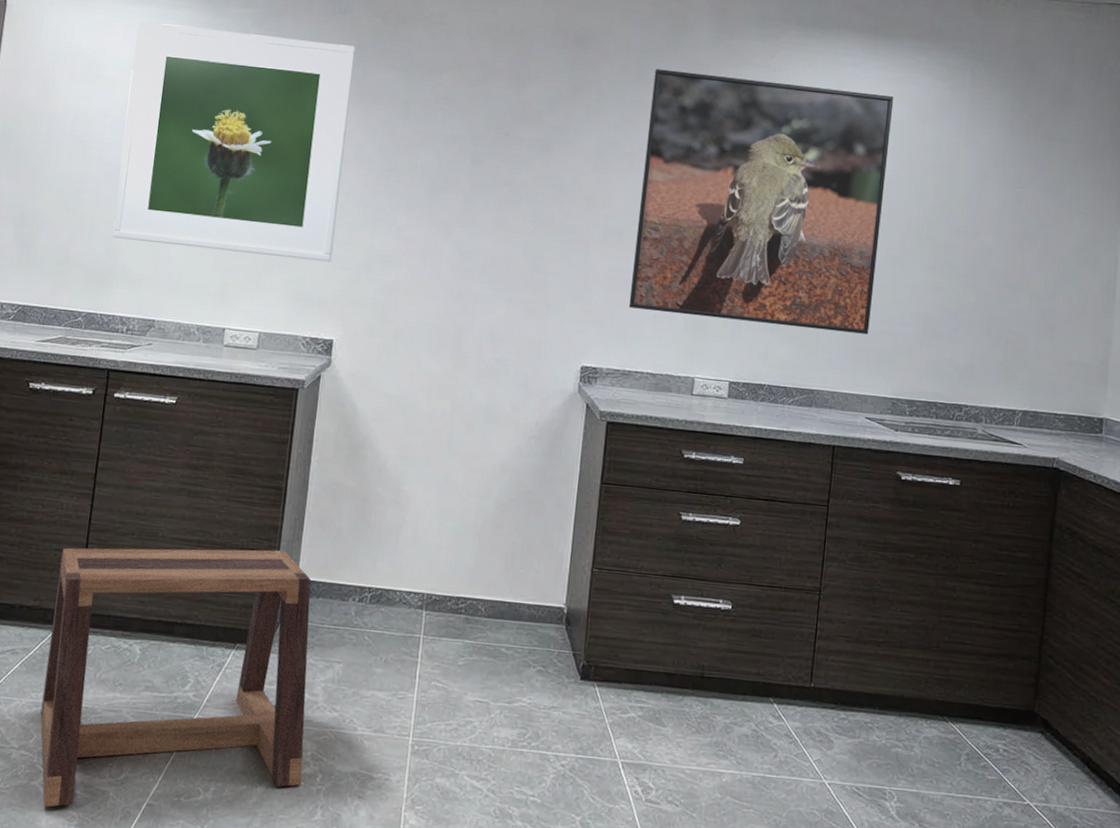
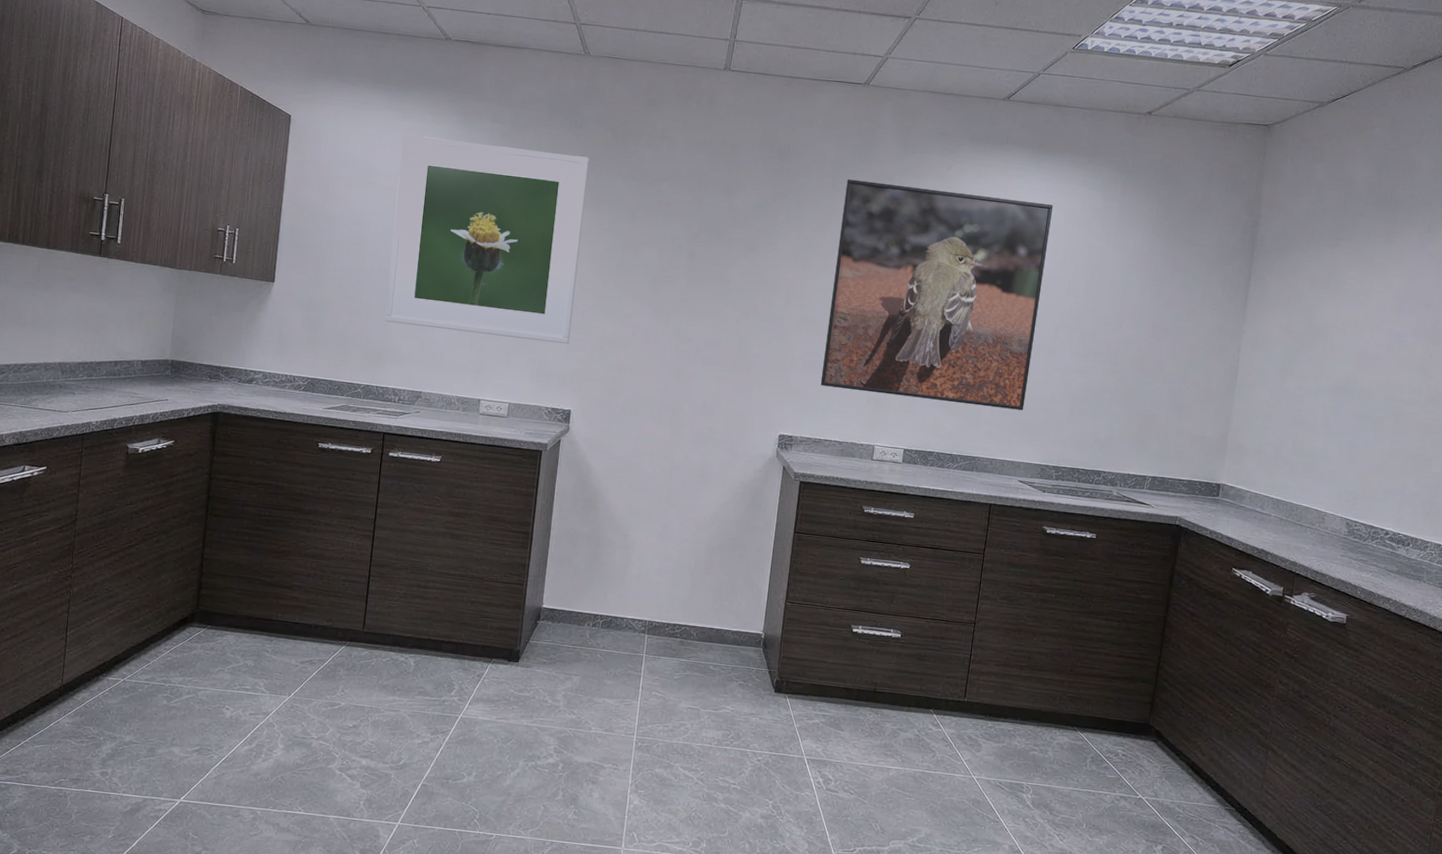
stool: present [40,547,311,807] -> none [334,579,553,786]

